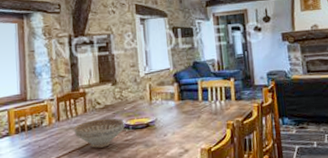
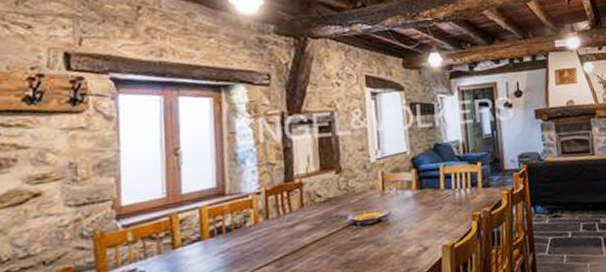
decorative bowl: present [74,118,125,148] -> none [288,213,351,251]

